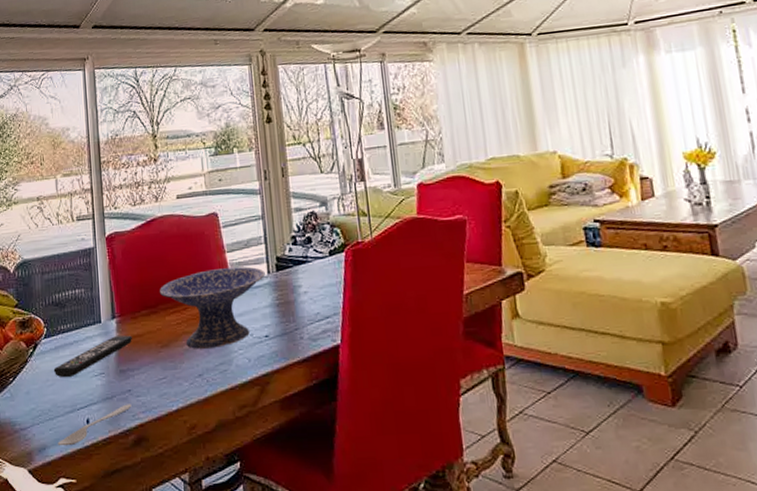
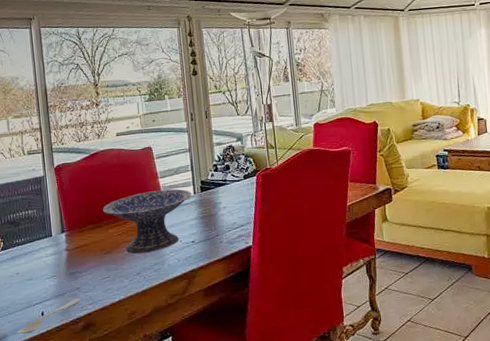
remote control: present [53,335,132,378] -> none [10,245,80,281]

